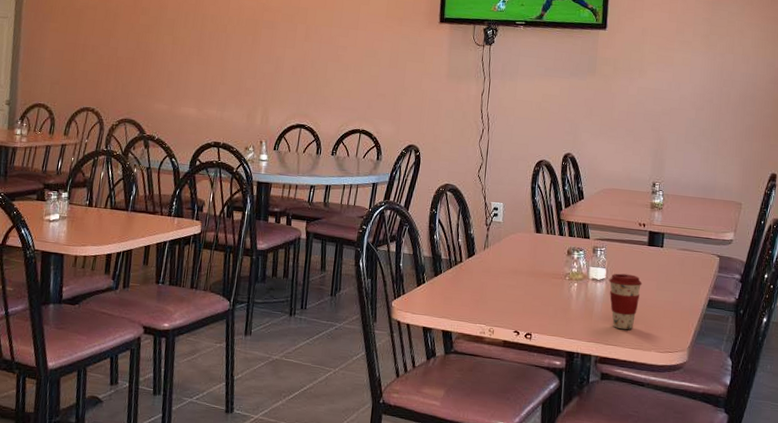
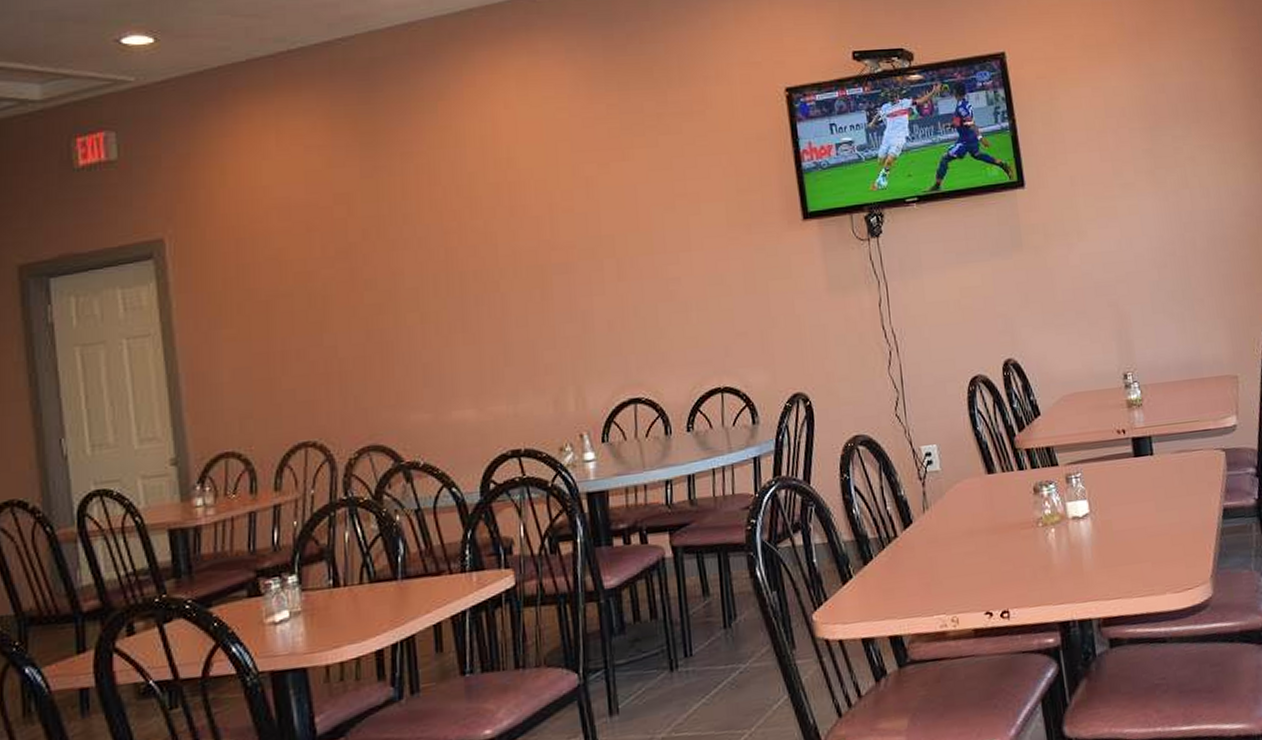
coffee cup: present [609,273,643,330] -> none [1094,499,1138,575]

